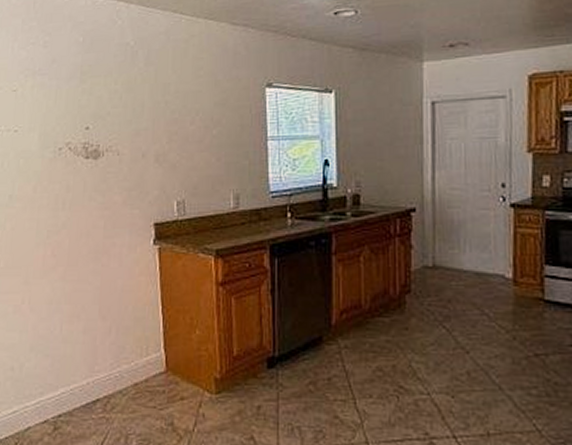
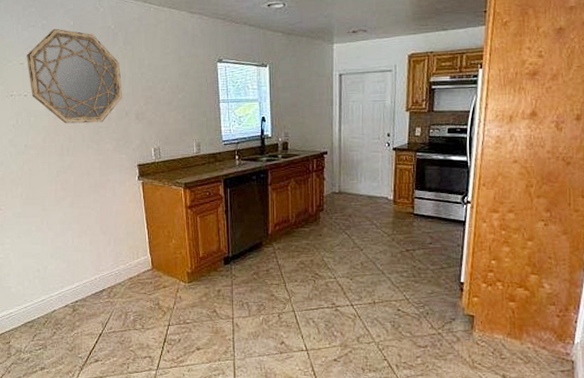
home mirror: none [21,46,140,168] -> present [27,28,123,124]

